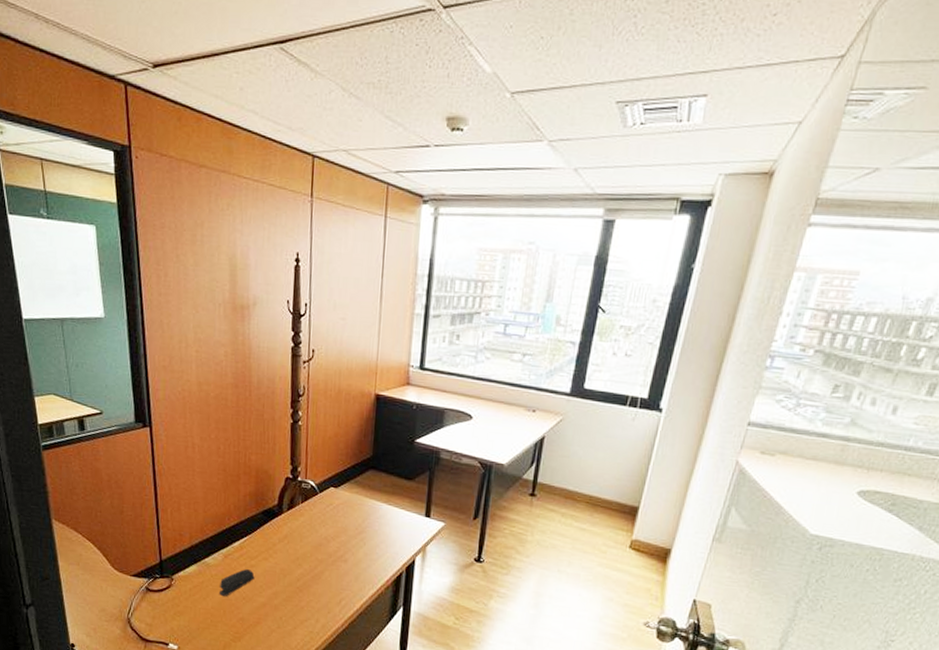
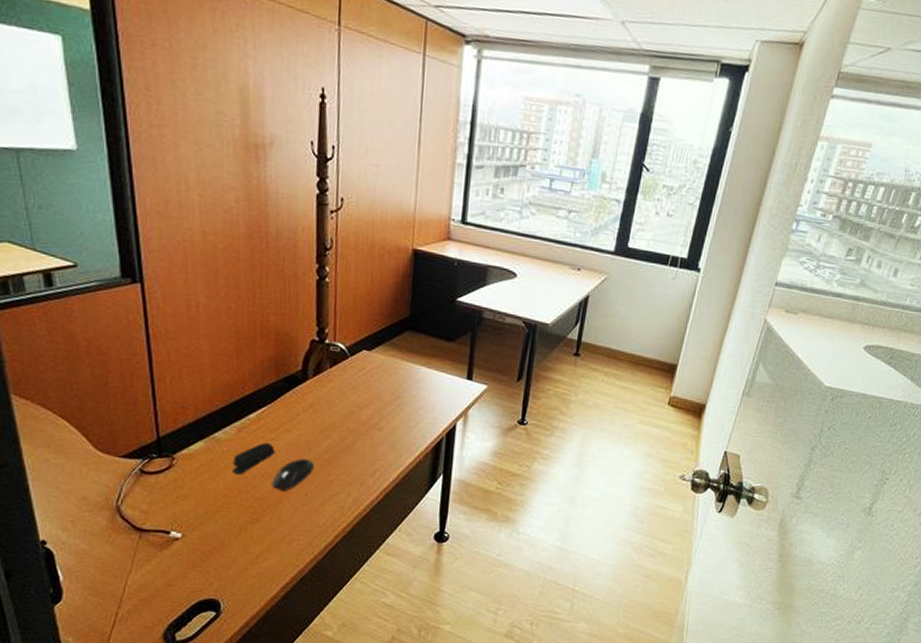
mouse: none [252,585,287,614] -> present [272,458,314,491]

